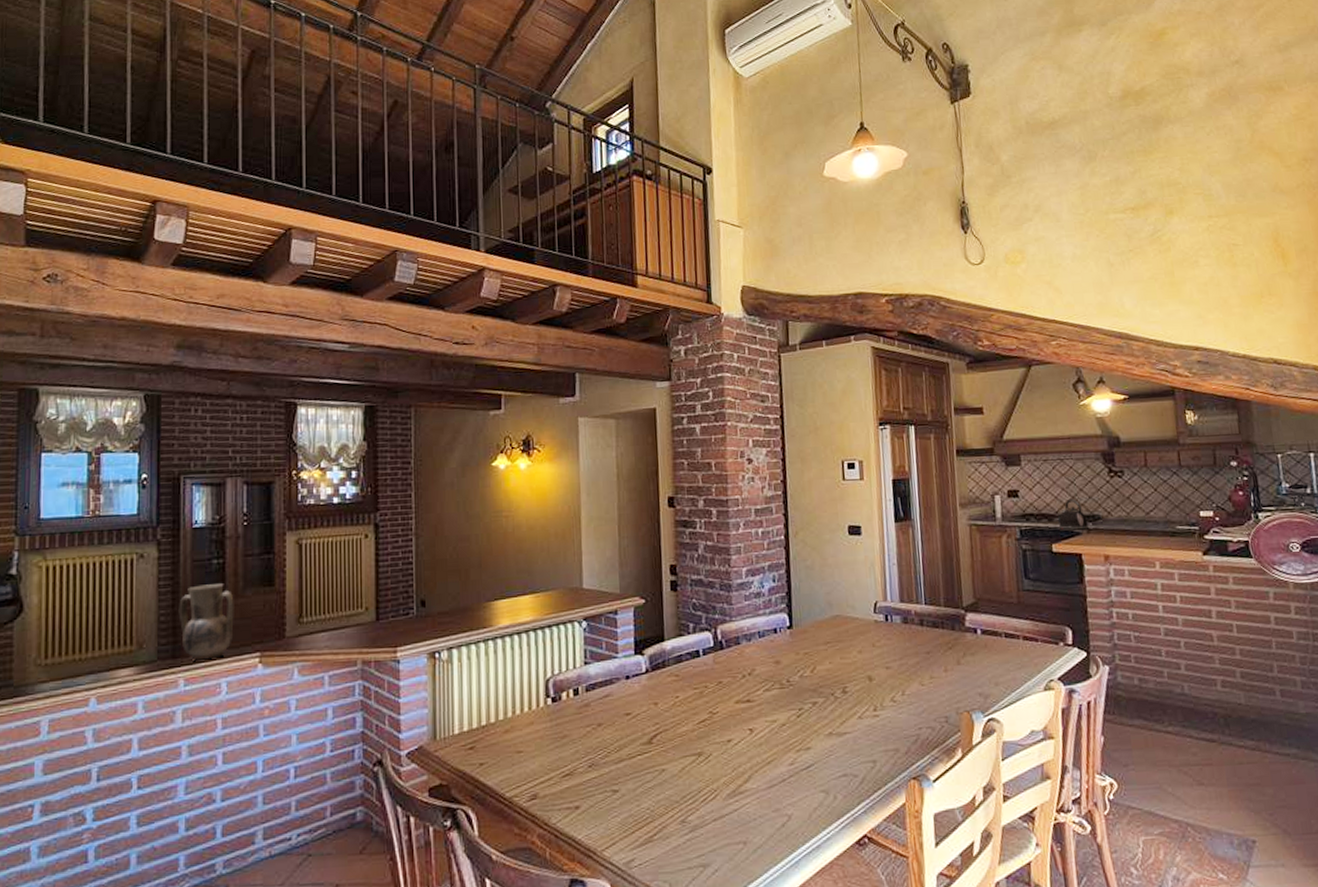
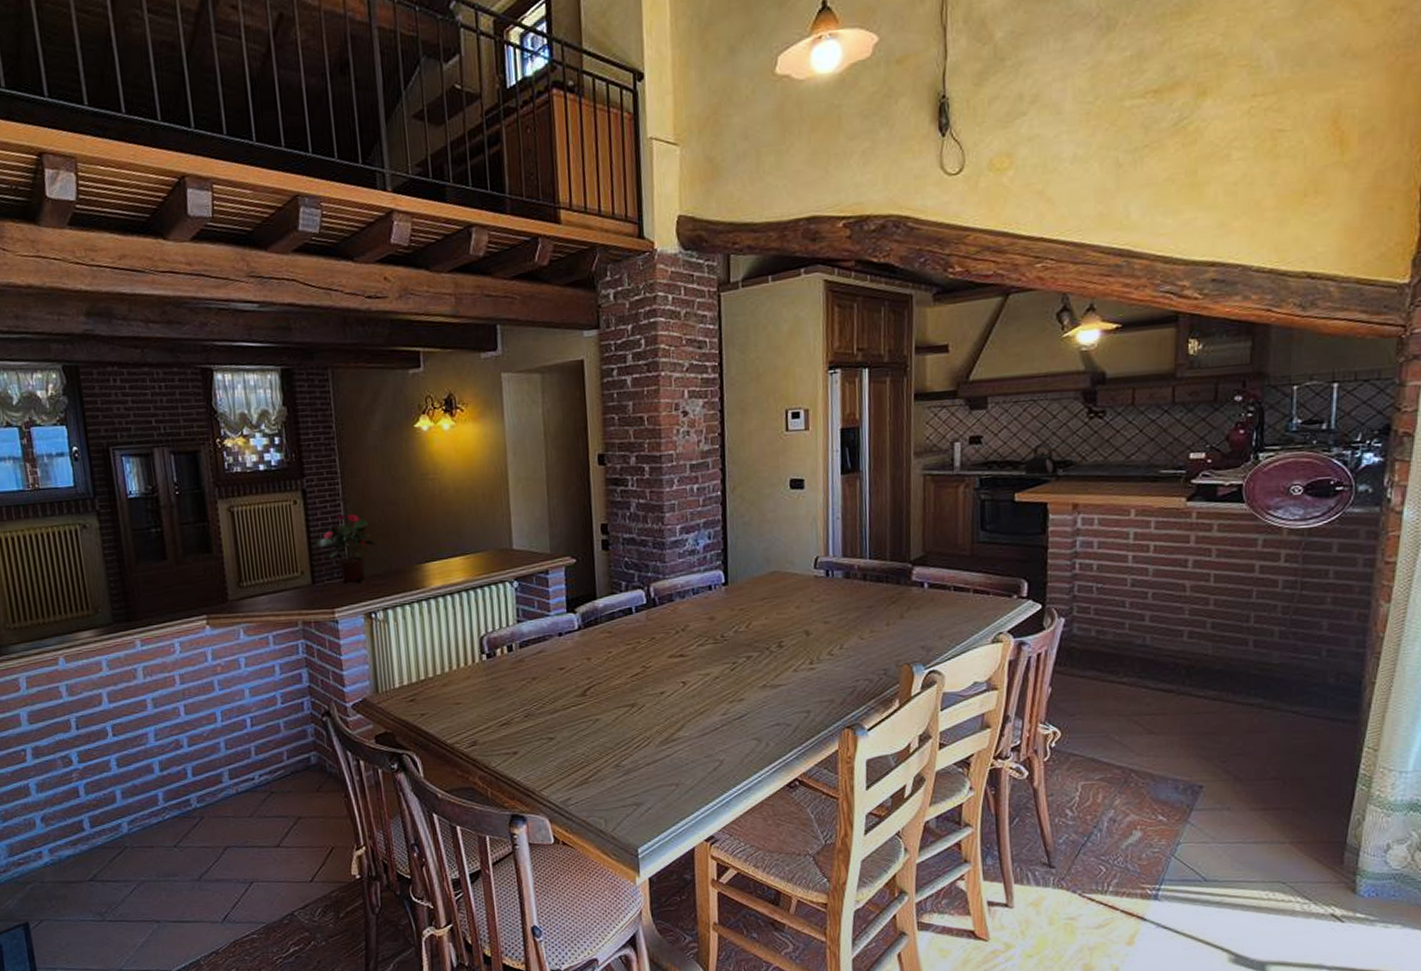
ceramic jug: present [178,583,234,661] -> none [125,551,180,623]
potted flower: none [383,549,445,620] -> present [315,514,376,583]

